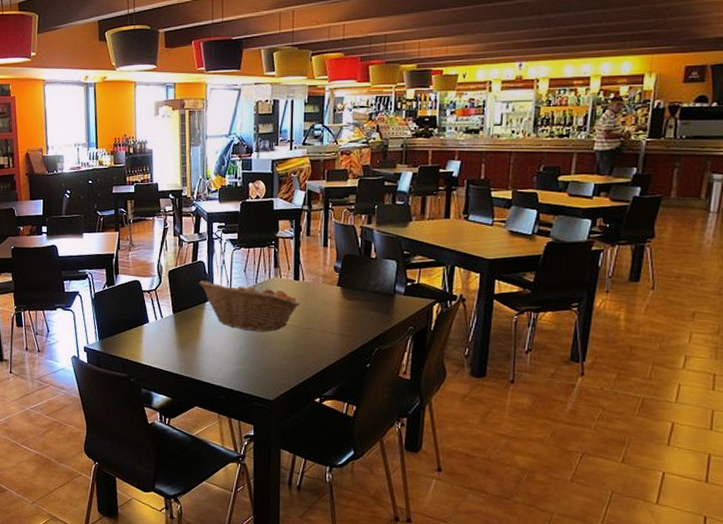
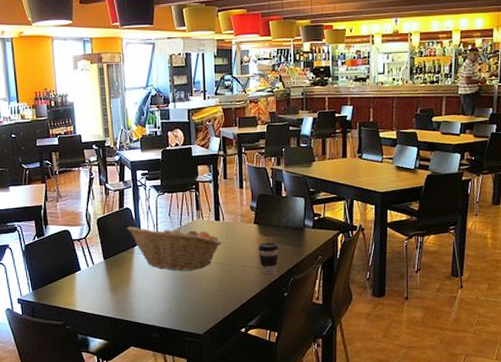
coffee cup: none [339,307,364,342] -> present [258,242,279,274]

